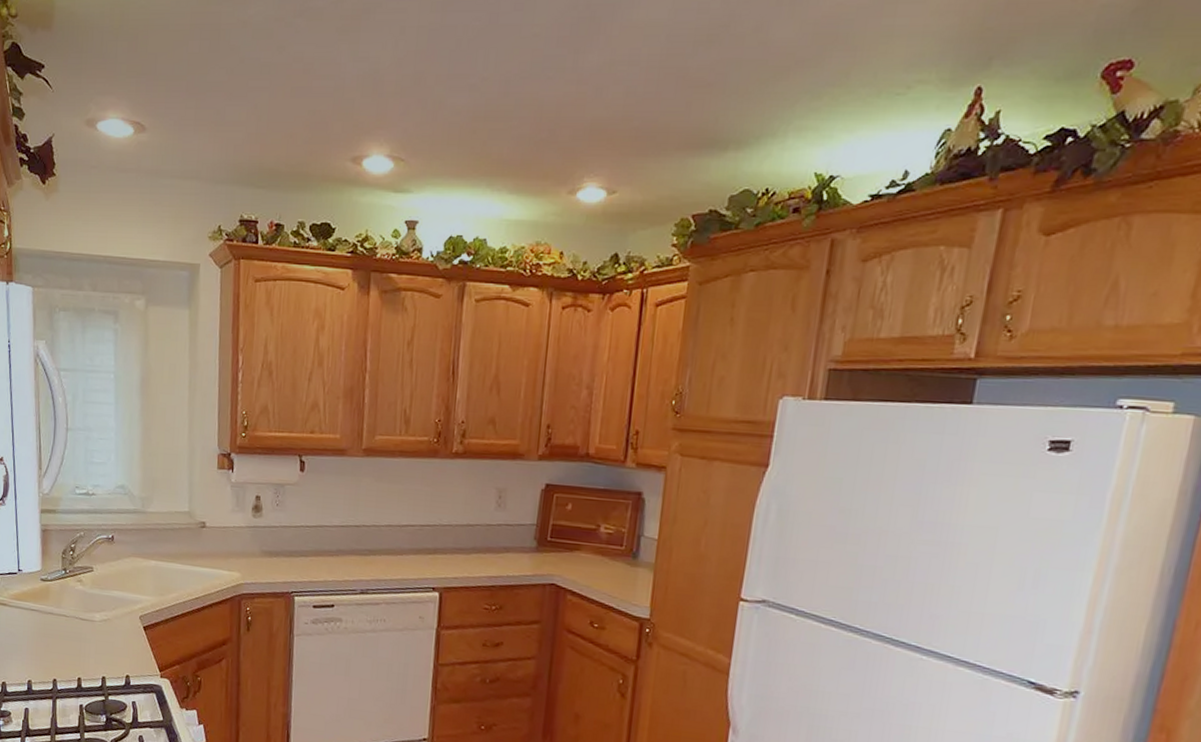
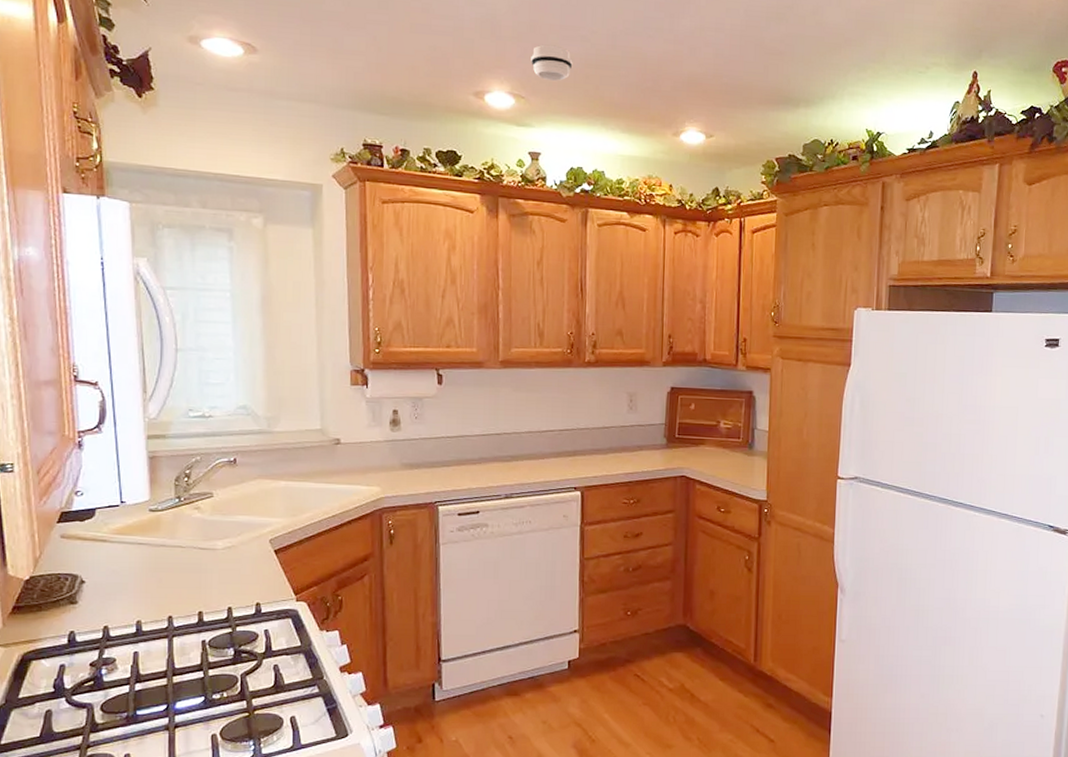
smoke detector: none [413,98,459,138] -> present [531,44,573,81]

